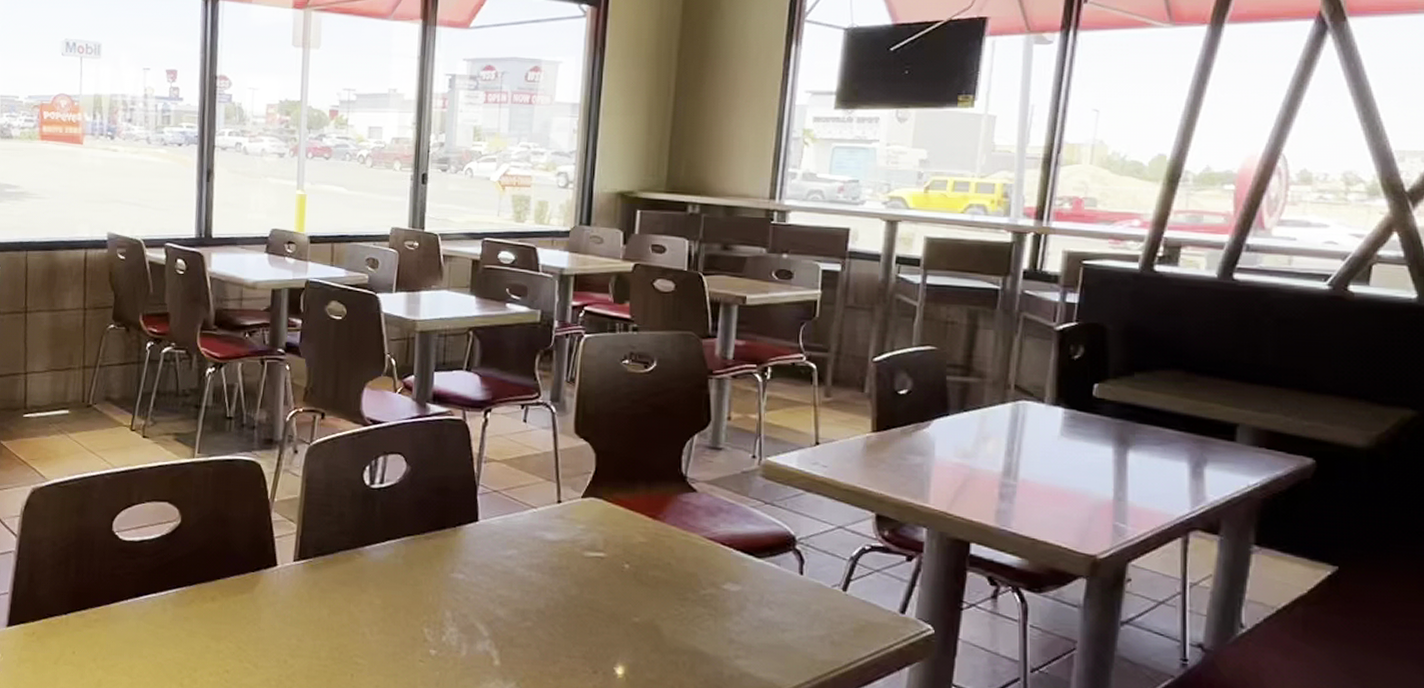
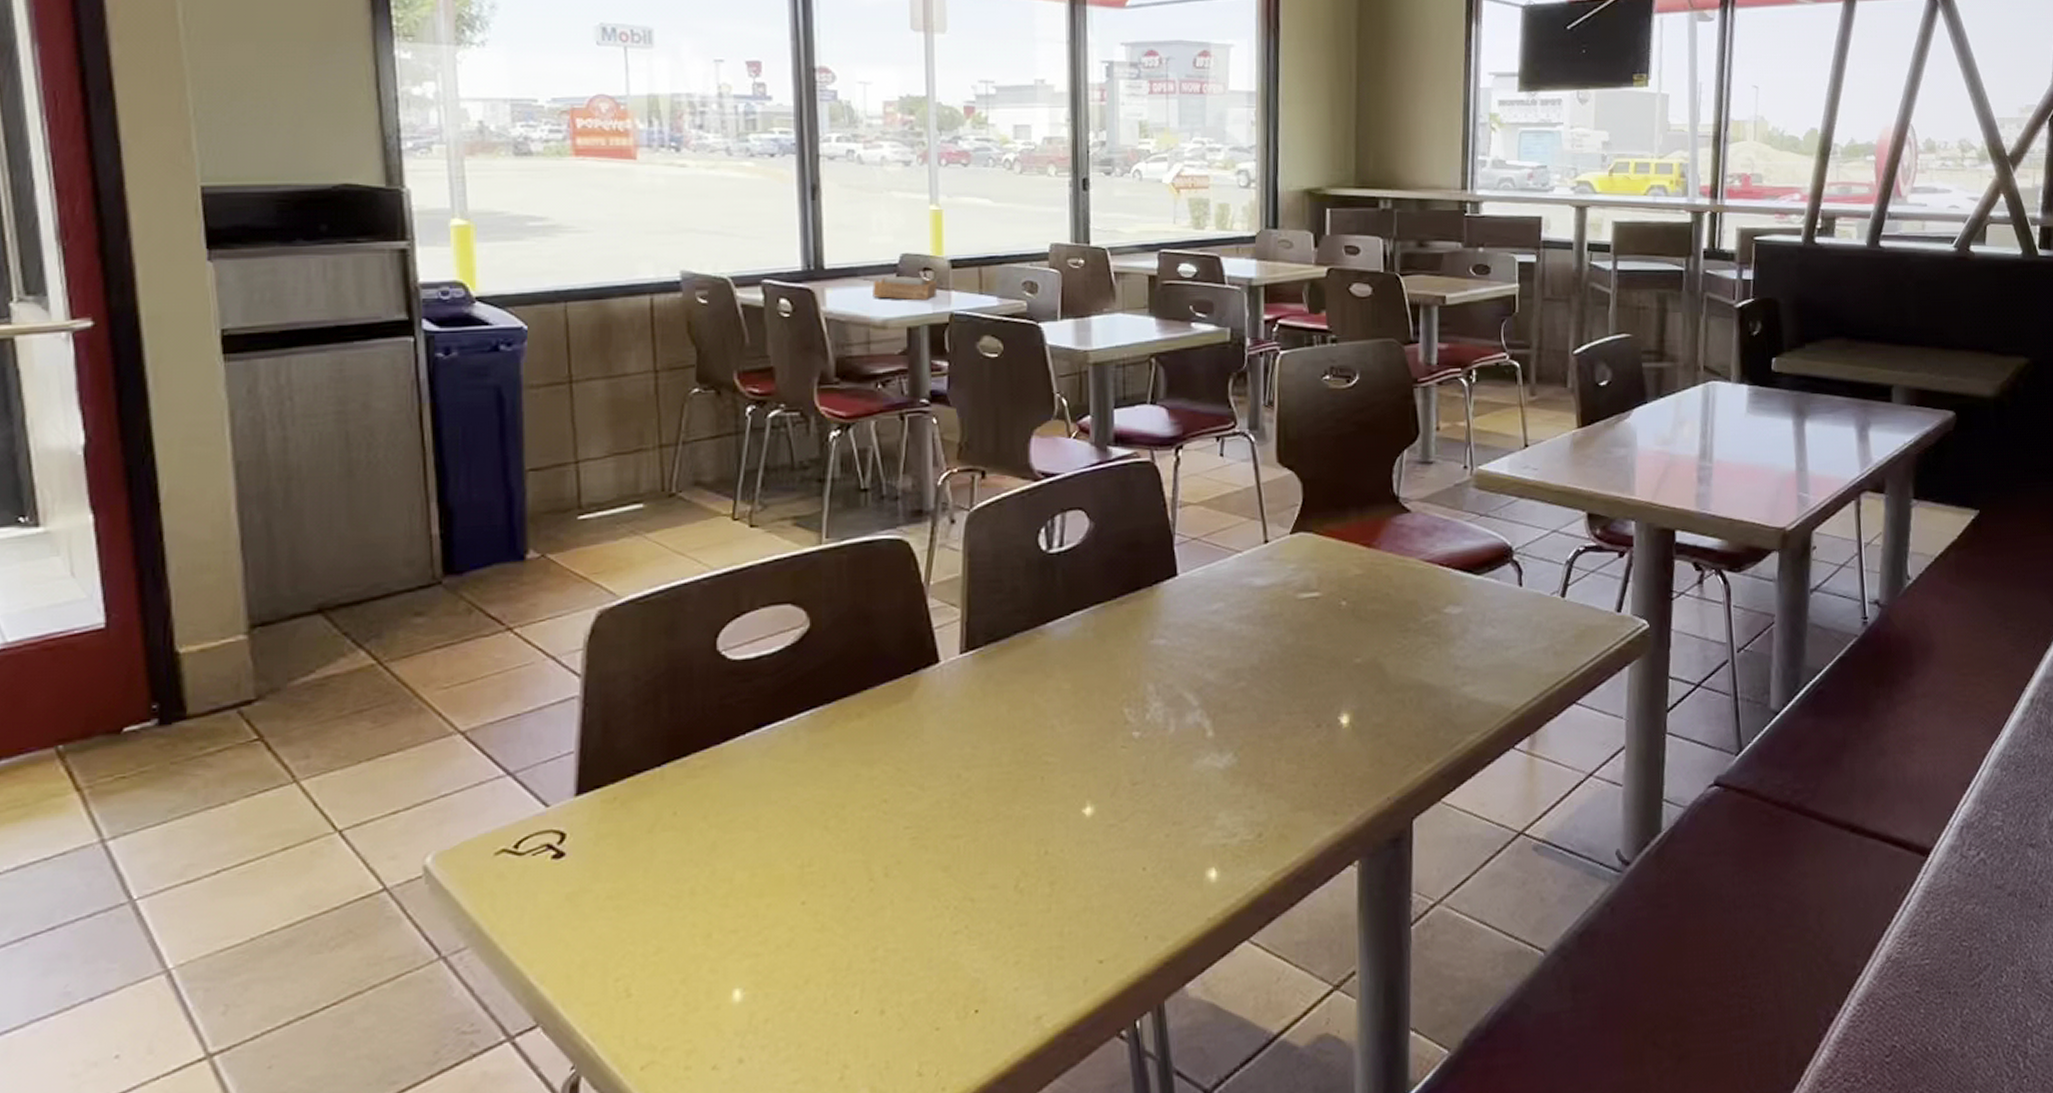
napkin holder: none [247,247,298,269] -> present [872,276,938,301]

